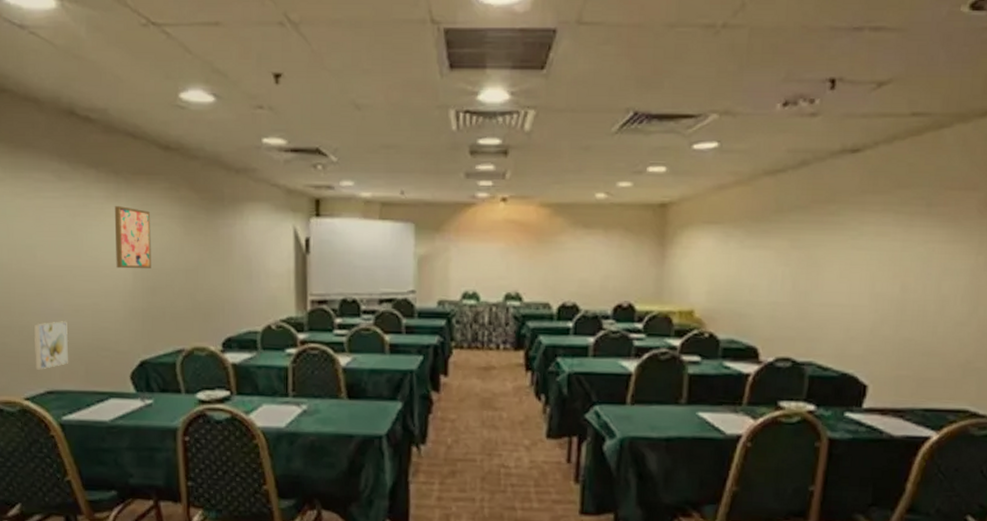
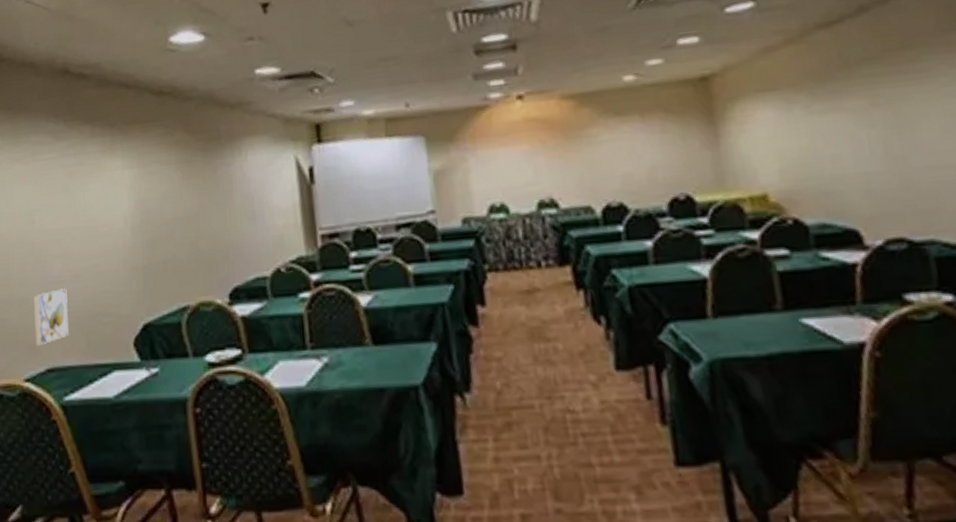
wall art: present [114,206,151,269] -> none [110,158,150,225]

